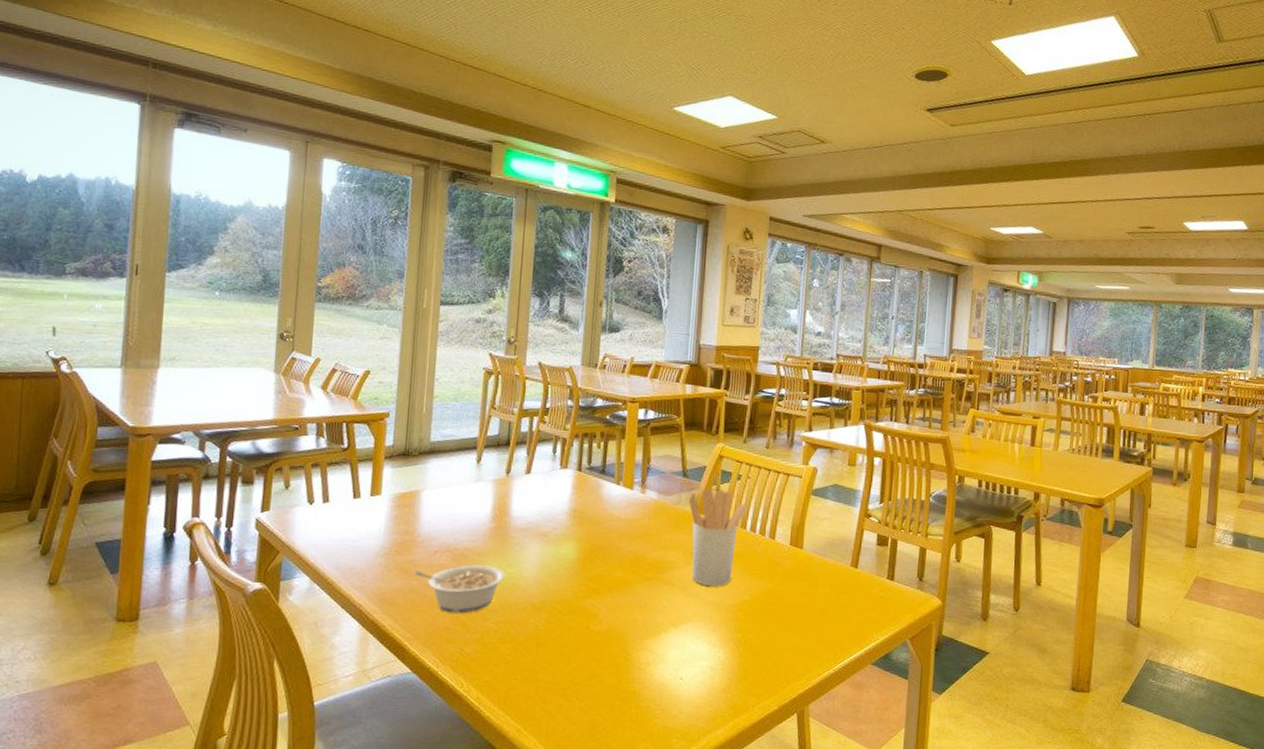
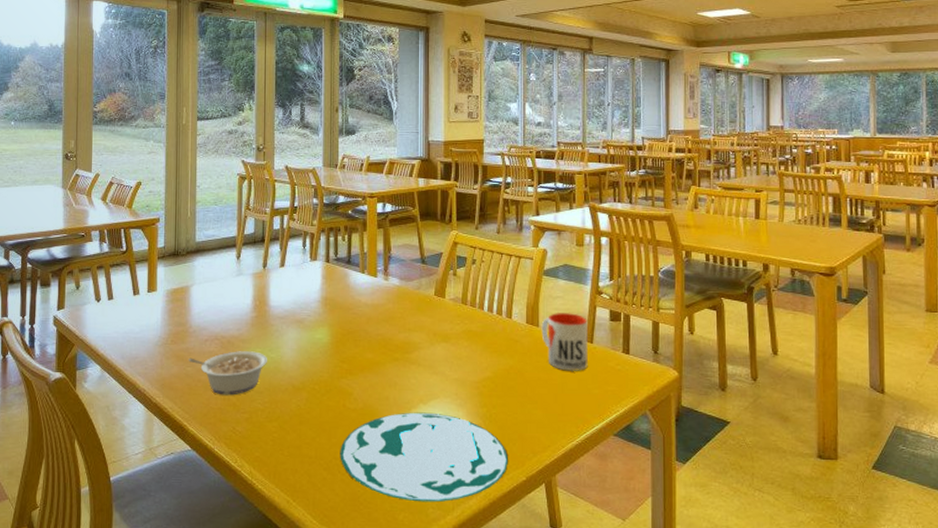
plate: none [579,636,760,732] -> present [340,412,508,502]
utensil holder: present [688,489,748,586] -> none [428,274,484,364]
mug: none [805,535,854,598] -> present [541,313,588,372]

